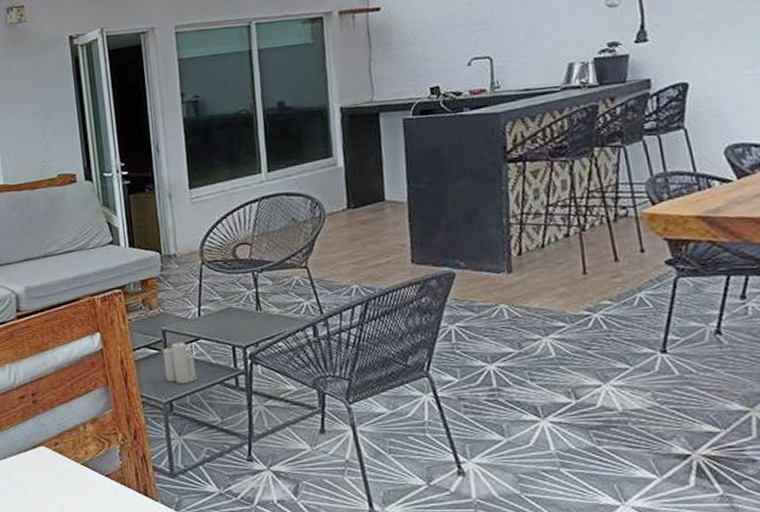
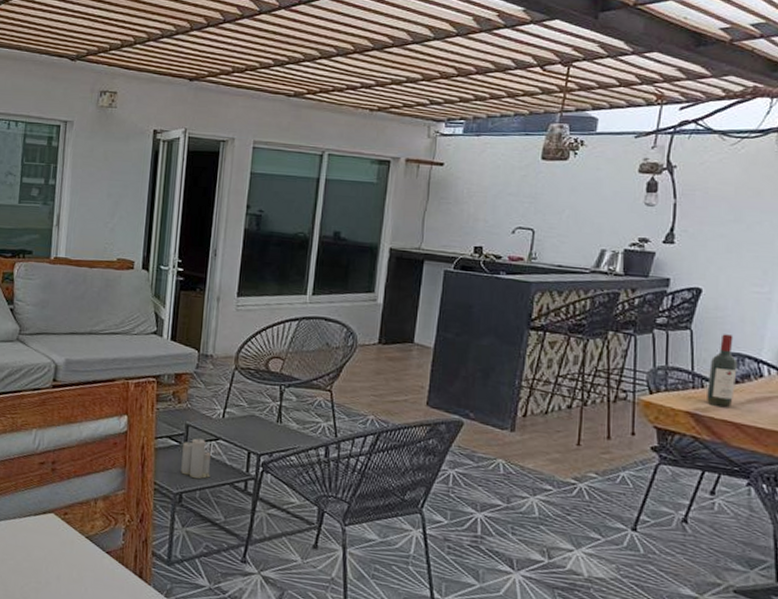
wine bottle: none [713,125,747,204] -> present [707,334,738,407]

